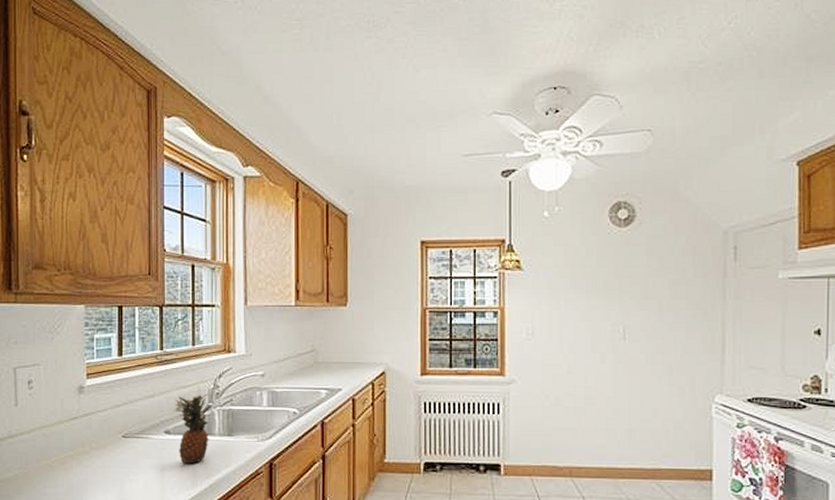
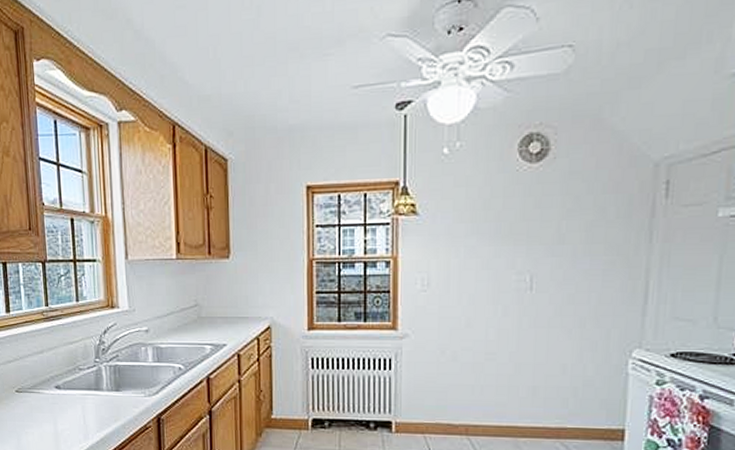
fruit: present [173,393,213,464] -> none [62,349,99,418]

